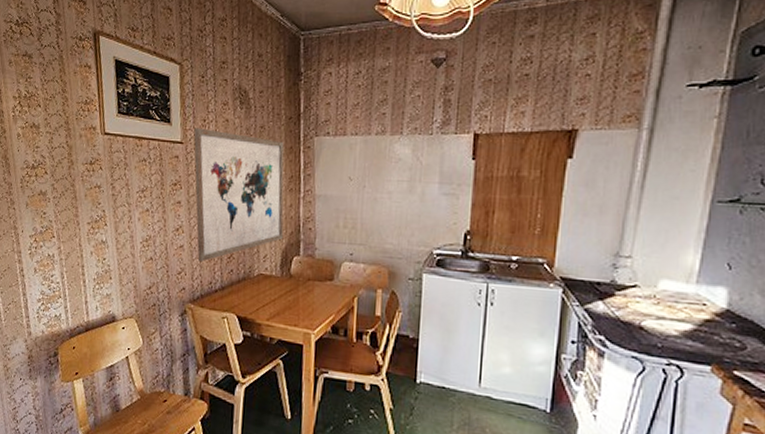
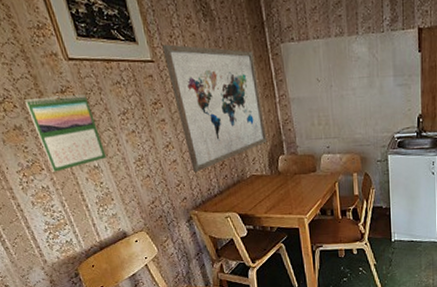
calendar: none [55,166,116,241] -> present [25,95,107,172]

